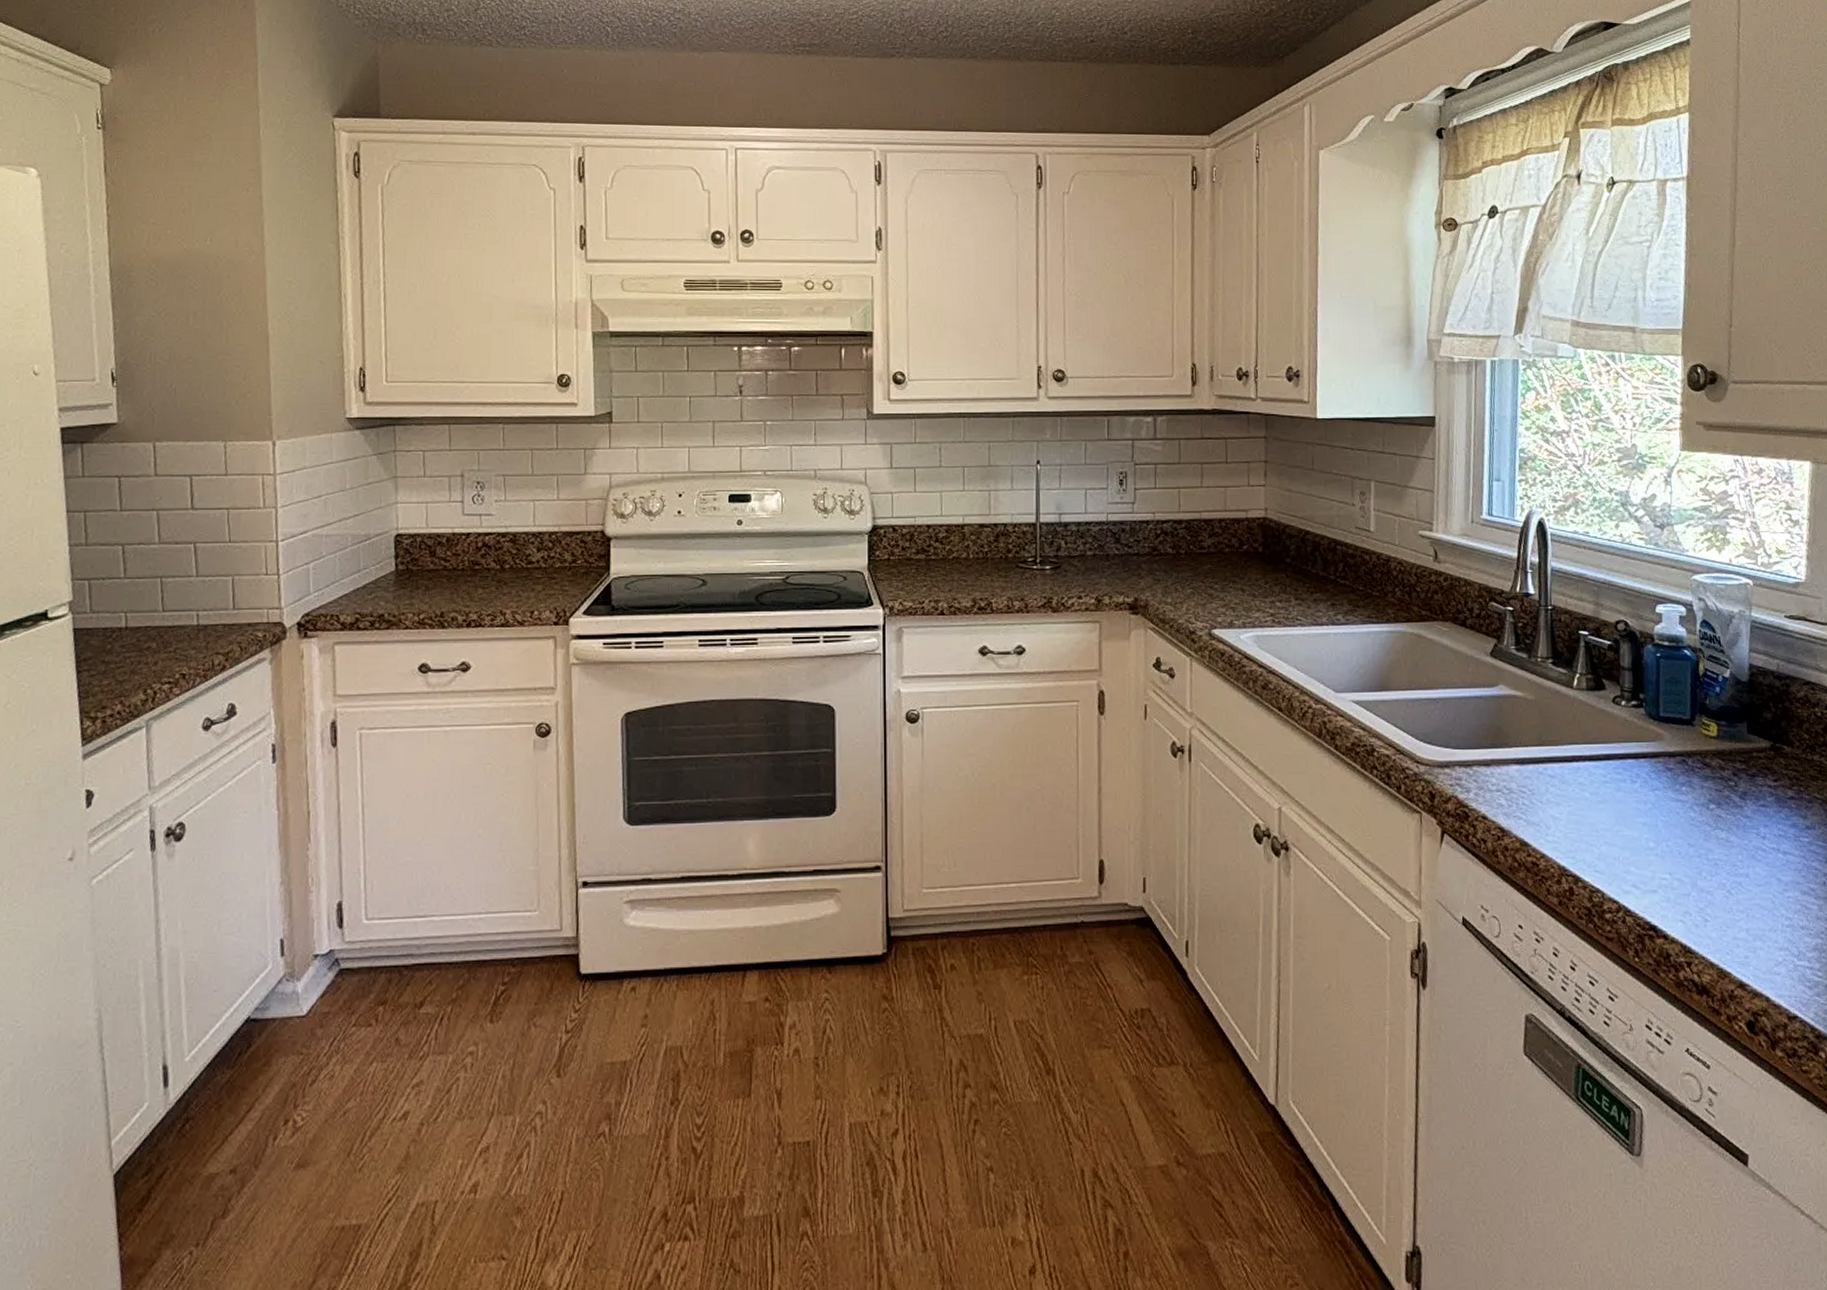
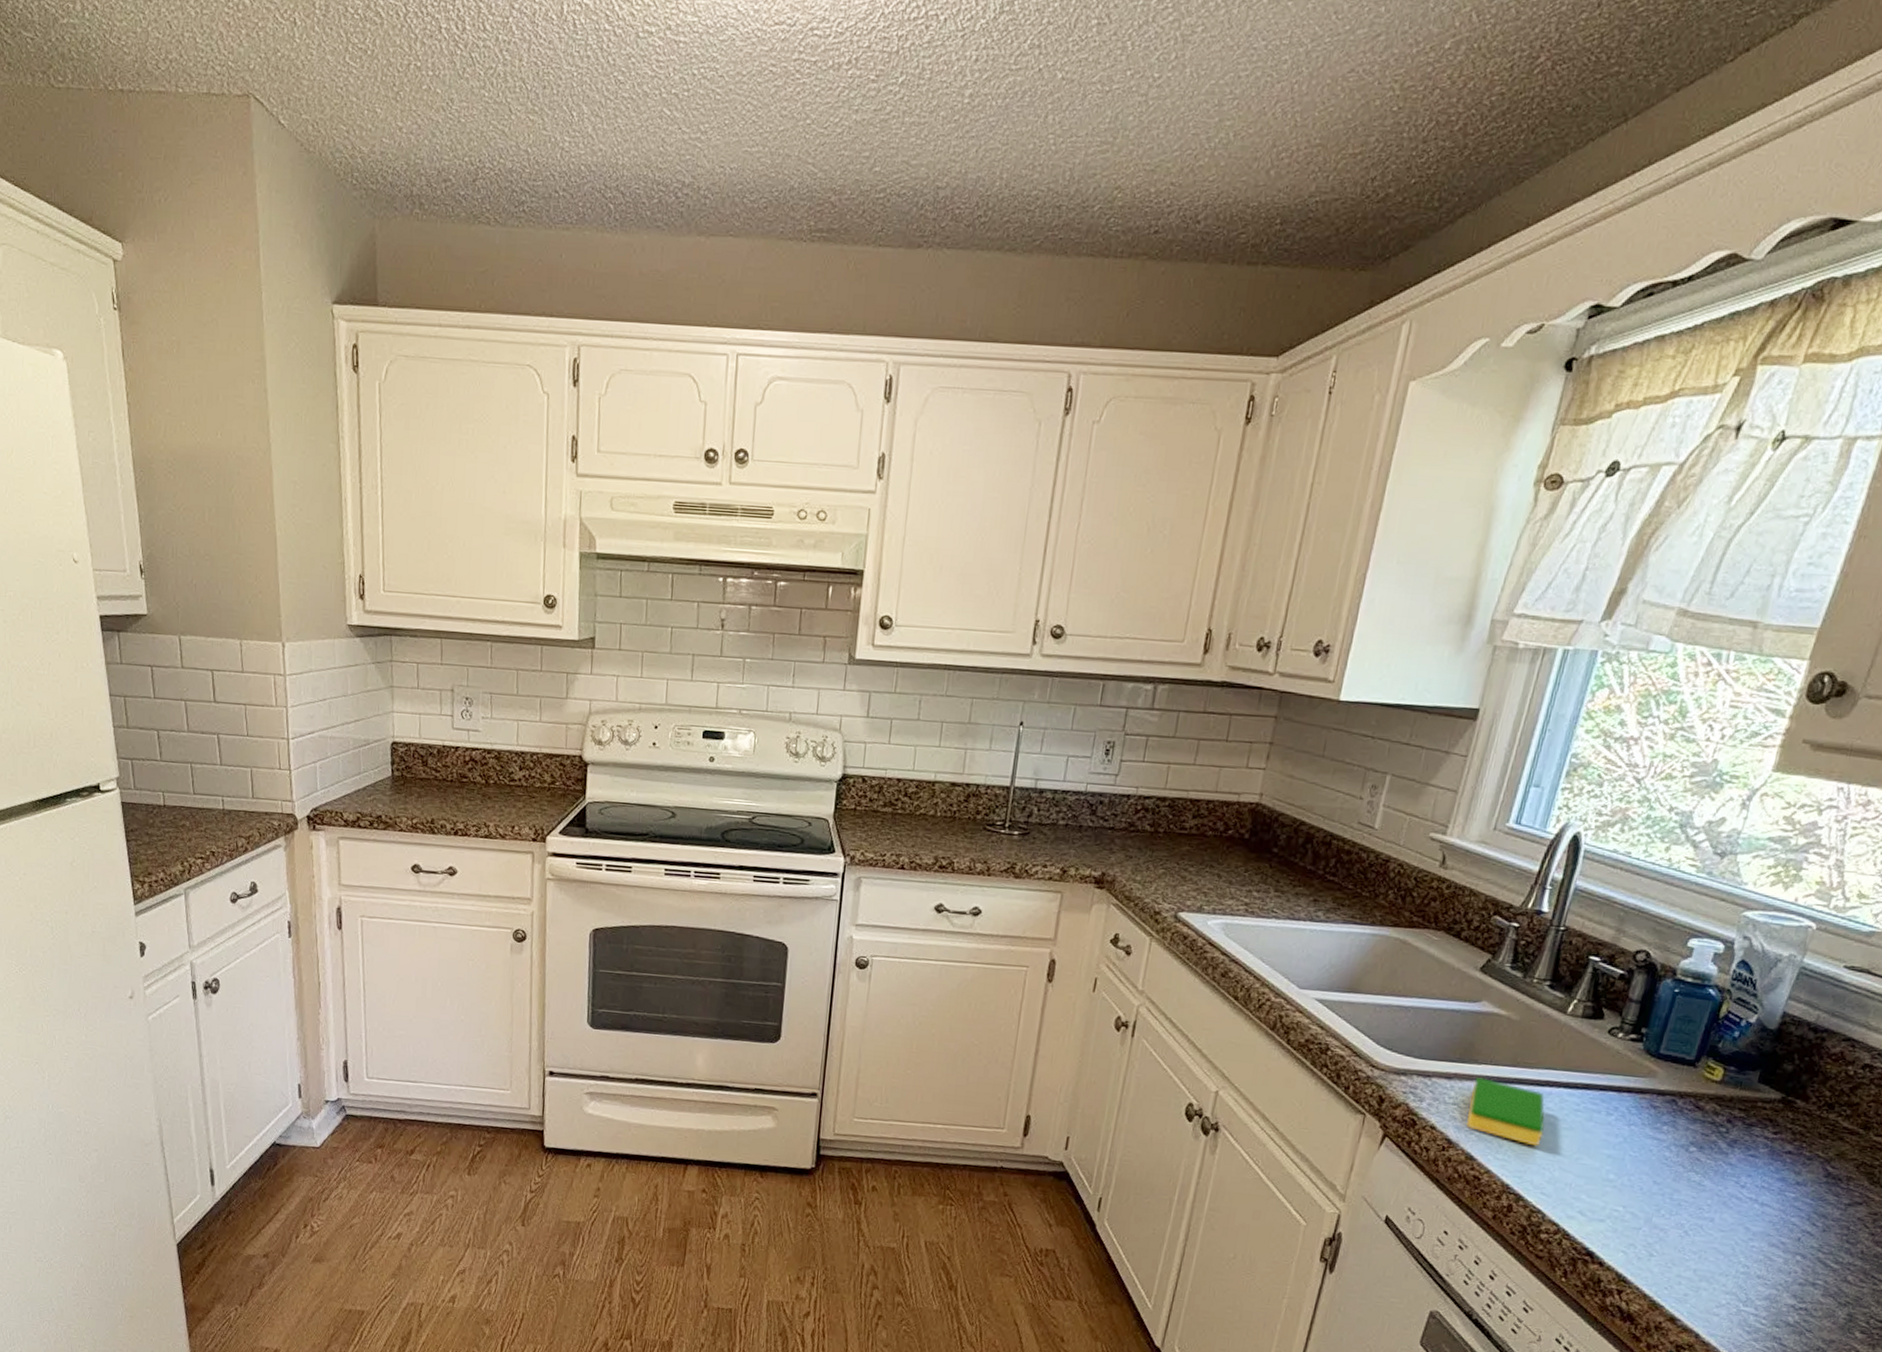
dish sponge: none [1510,761,1583,824] -> present [1465,1077,1545,1147]

